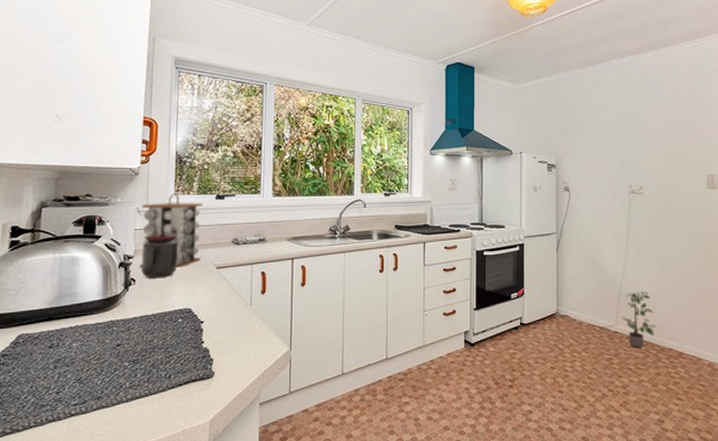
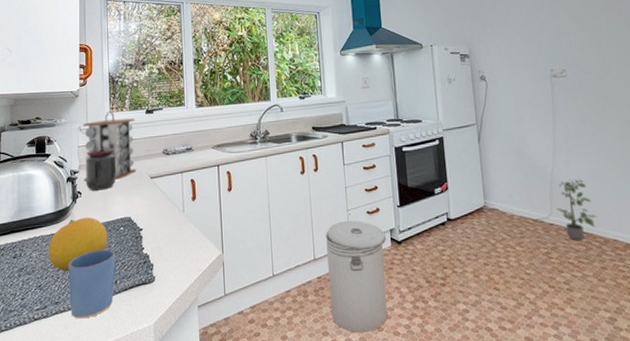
fruit: none [91,306,164,365] -> present [48,217,108,272]
mug: none [114,342,172,415] -> present [68,249,117,319]
can: none [399,322,461,431] -> present [325,221,388,332]

